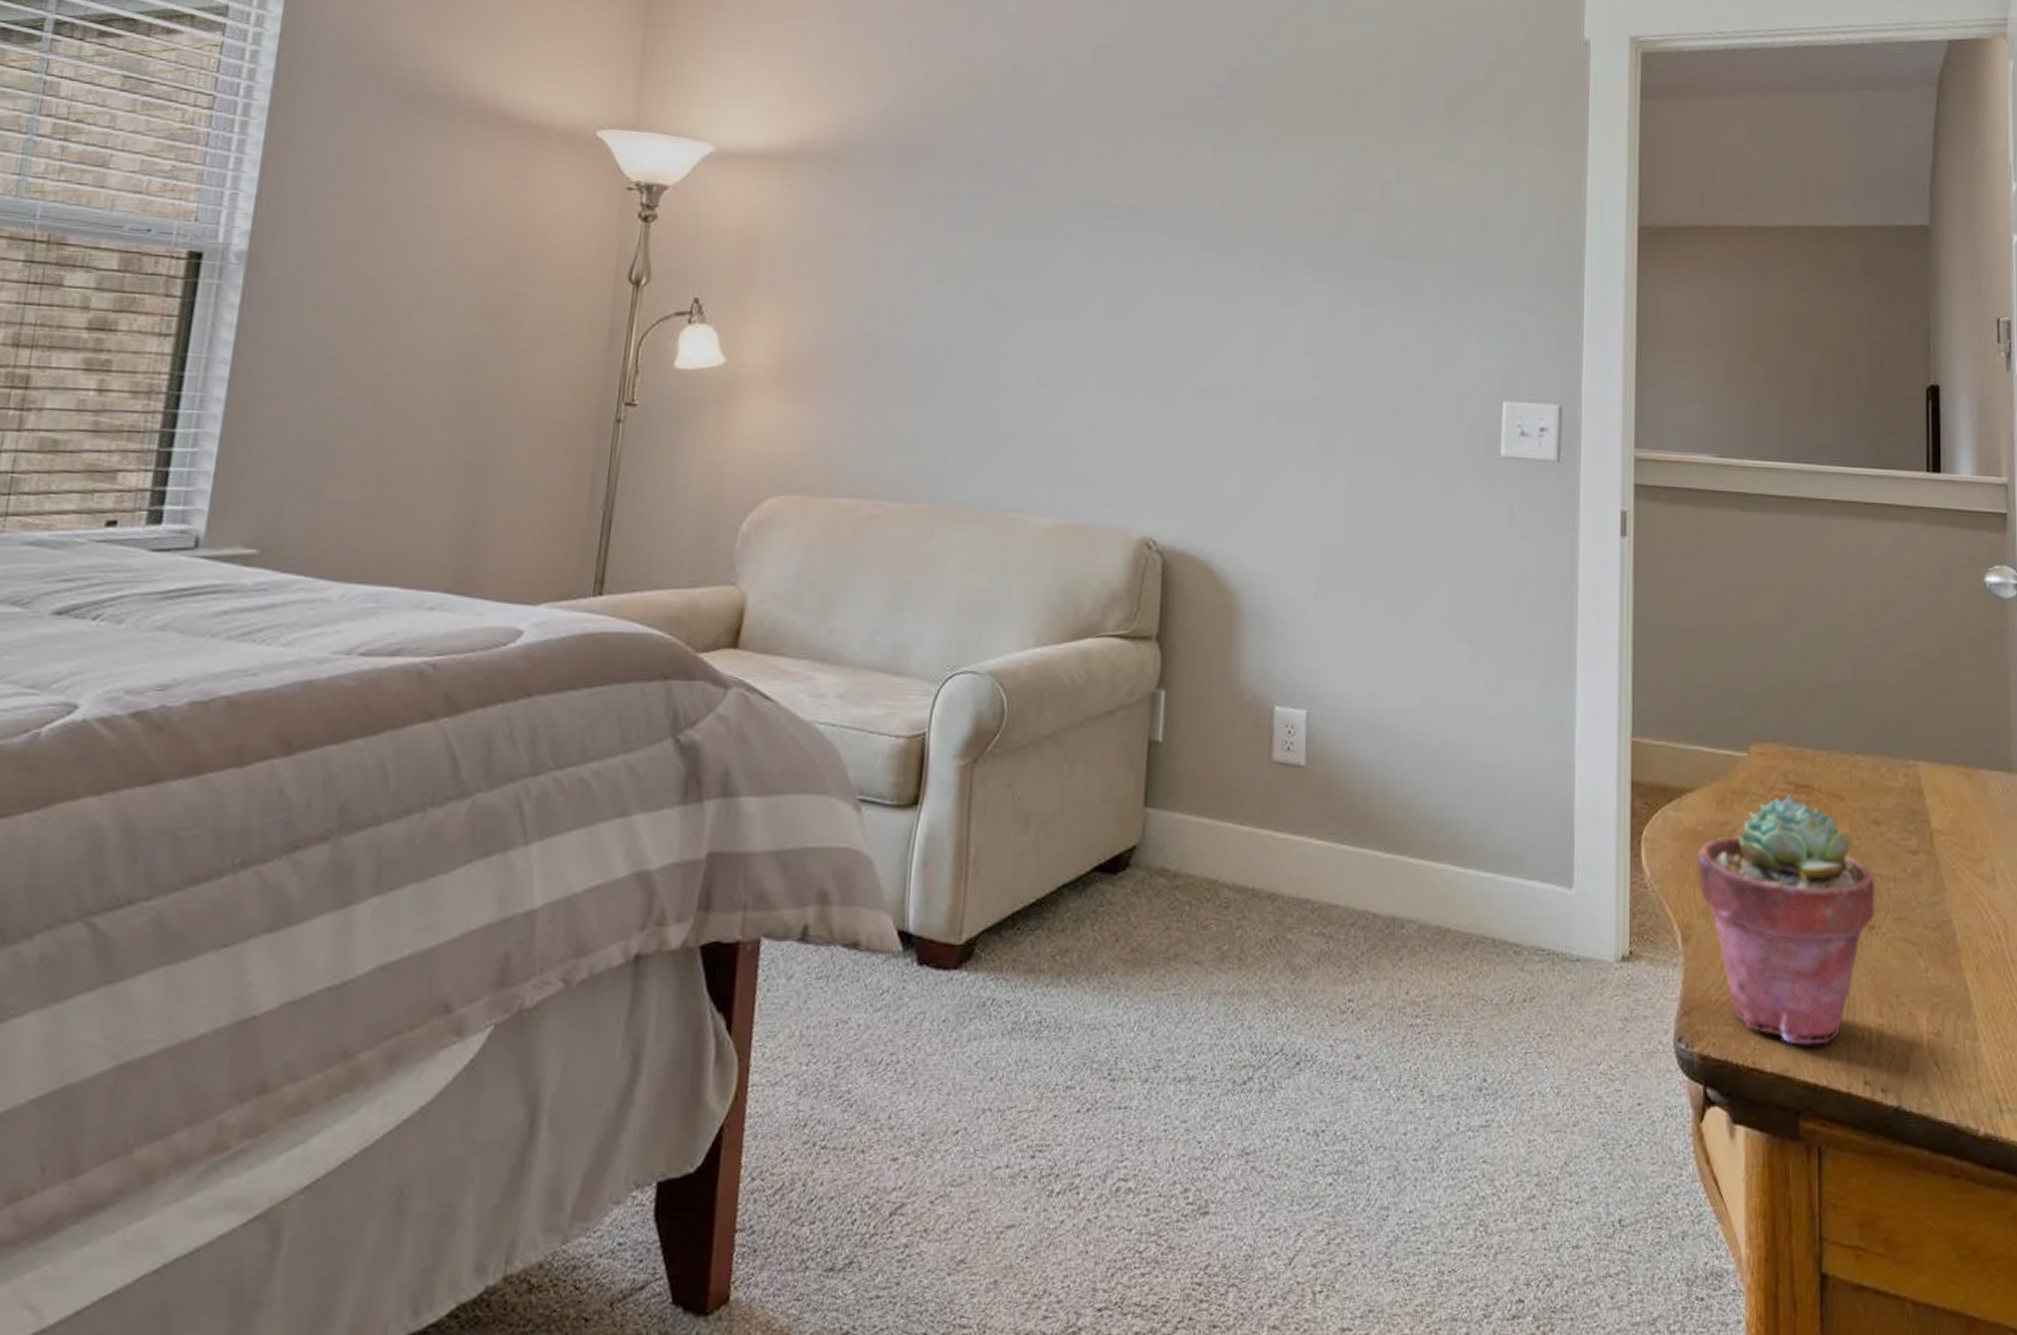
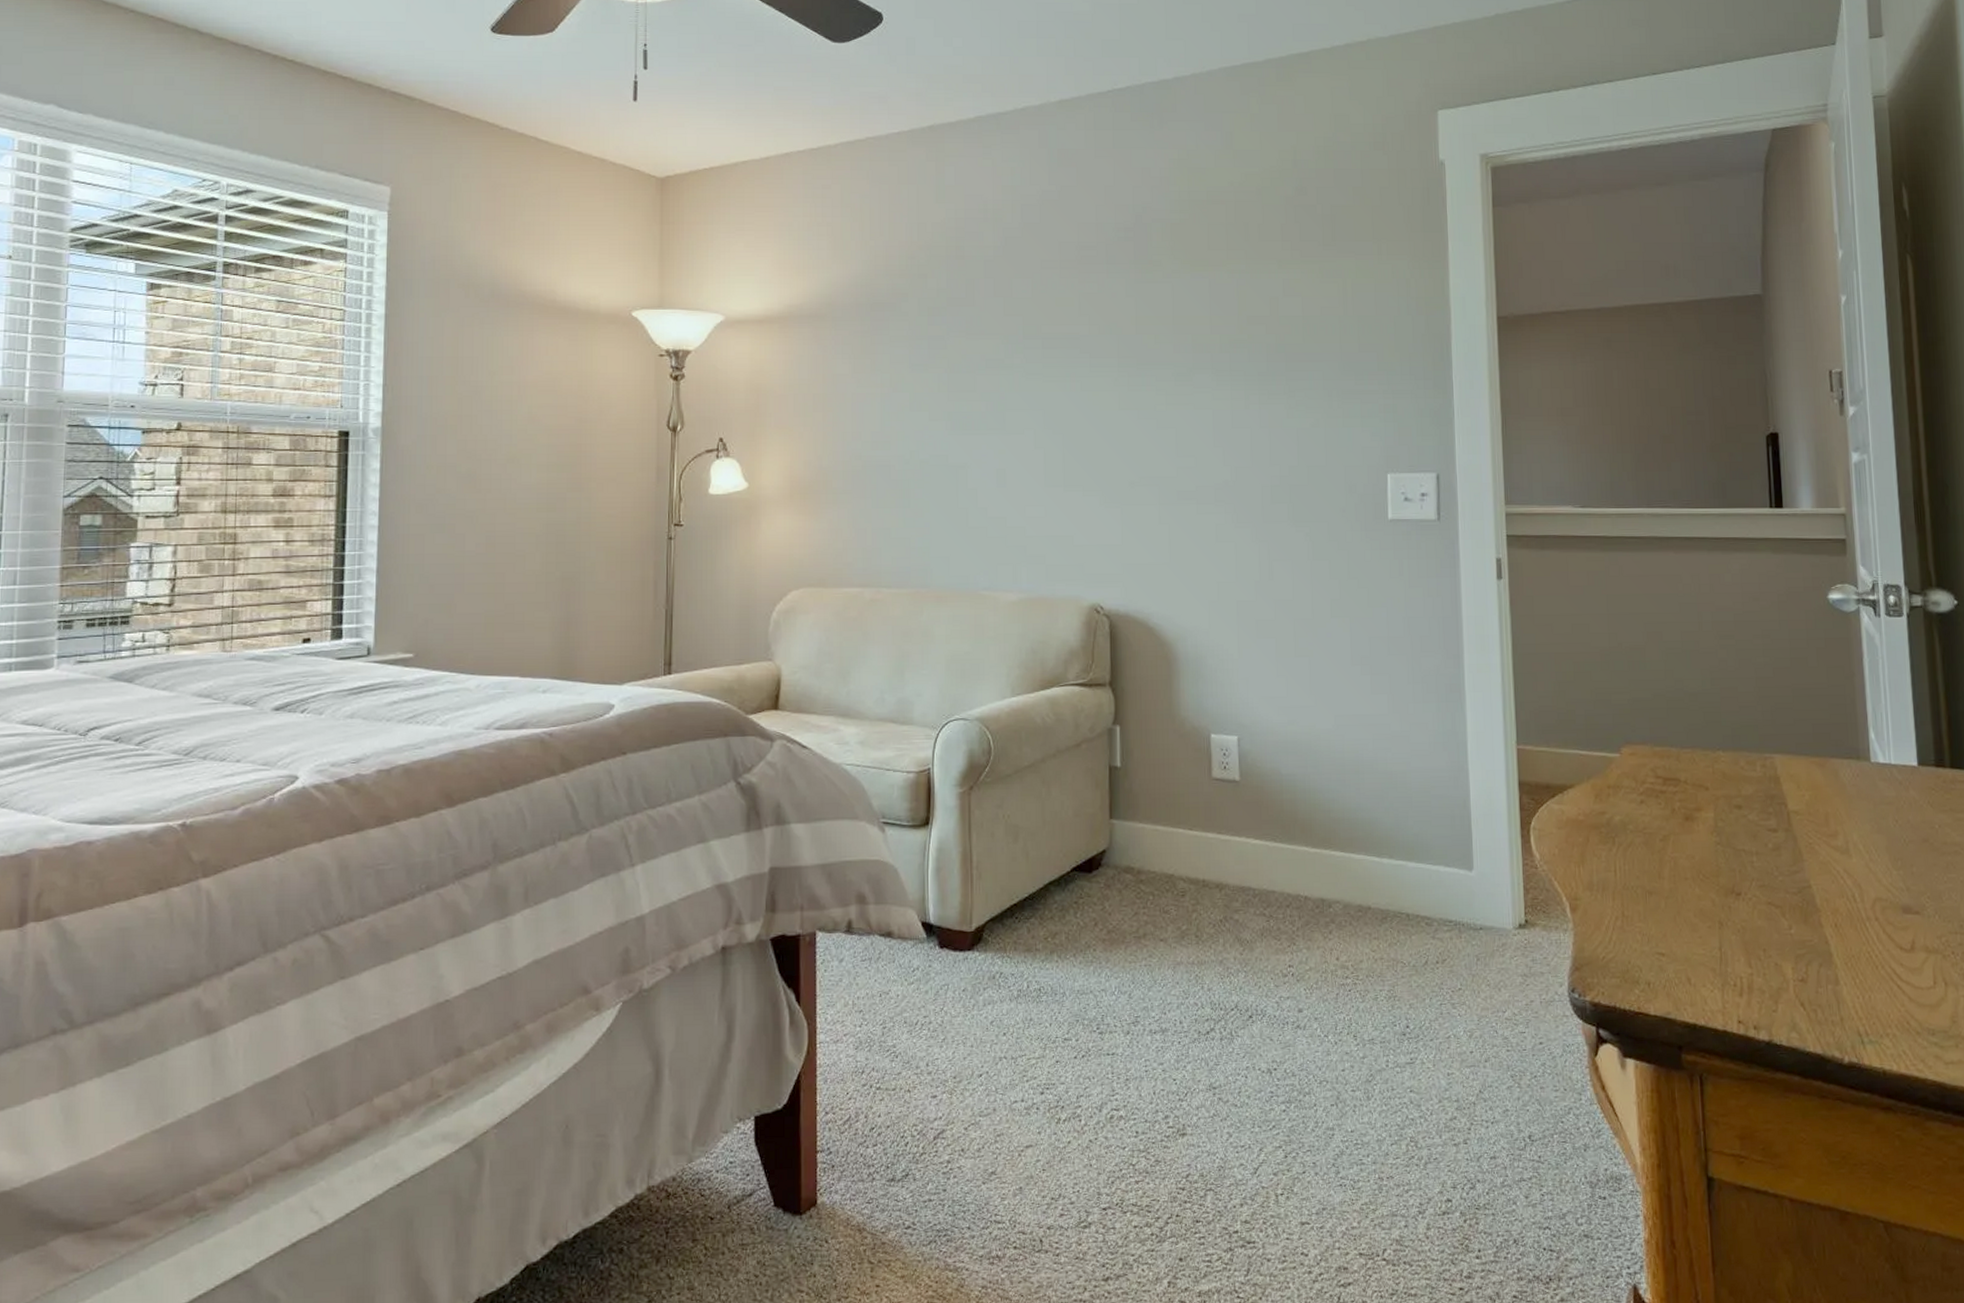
potted succulent: present [1698,795,1875,1045] -> none [1580,787,1741,992]

